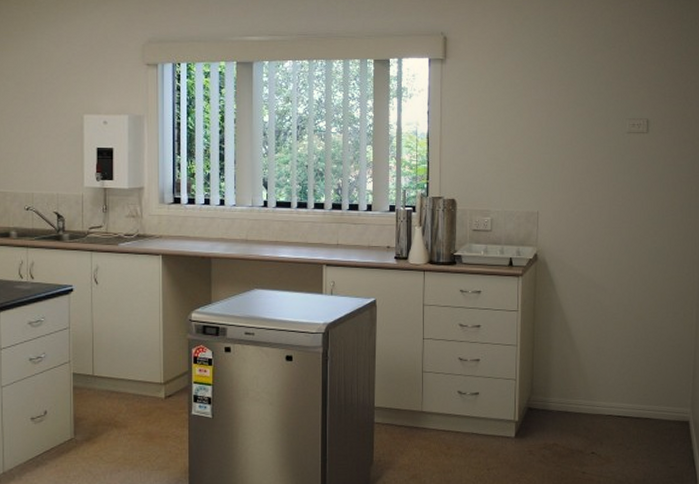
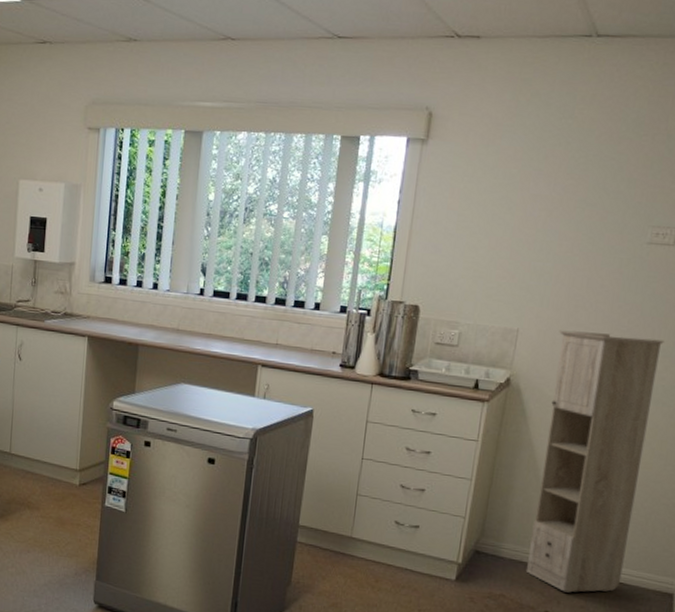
storage cabinet: none [570,209,651,434] -> present [525,330,664,593]

